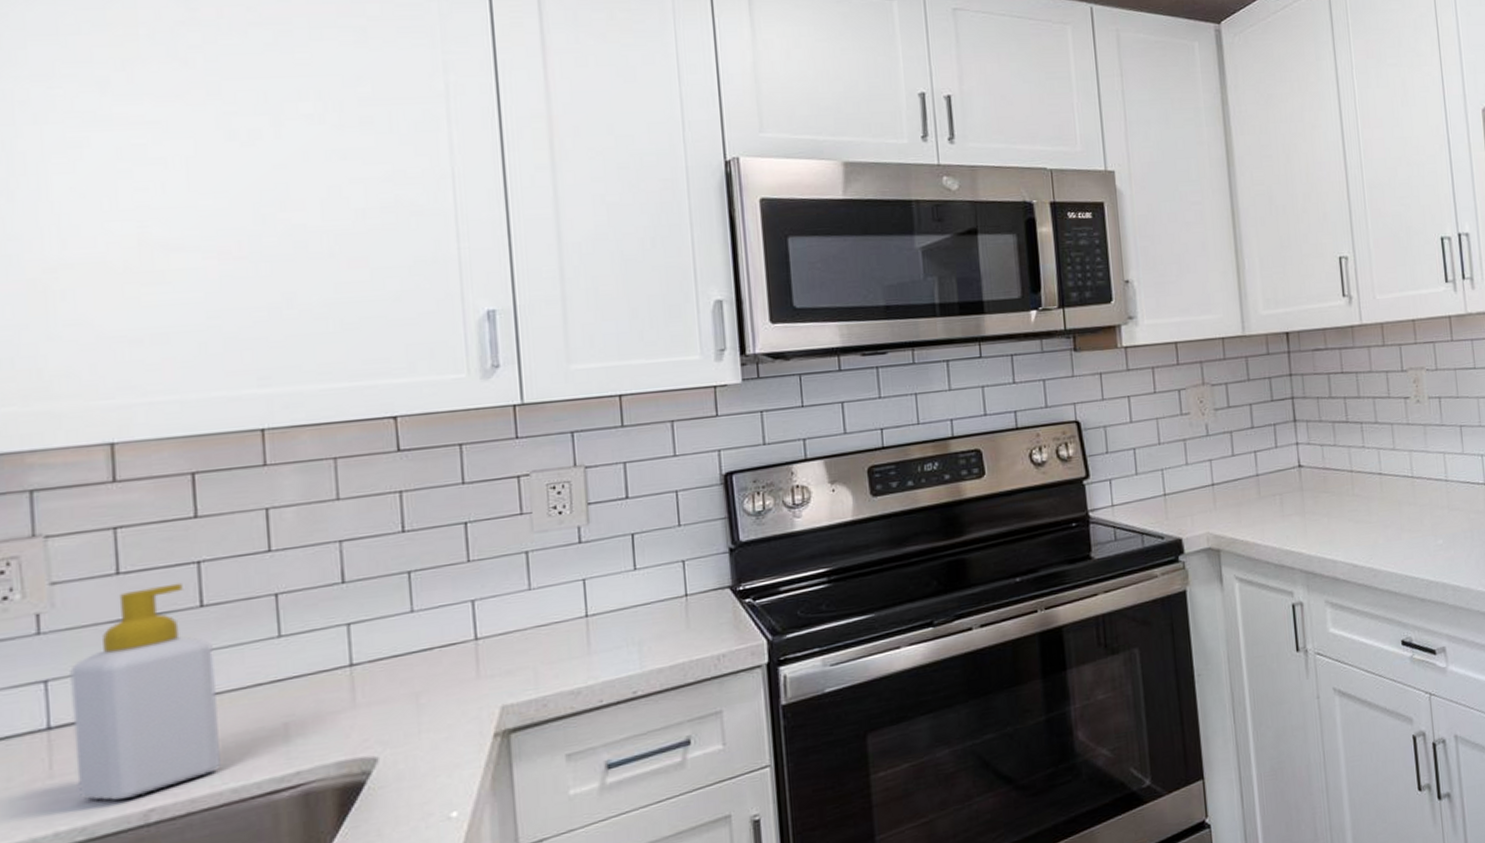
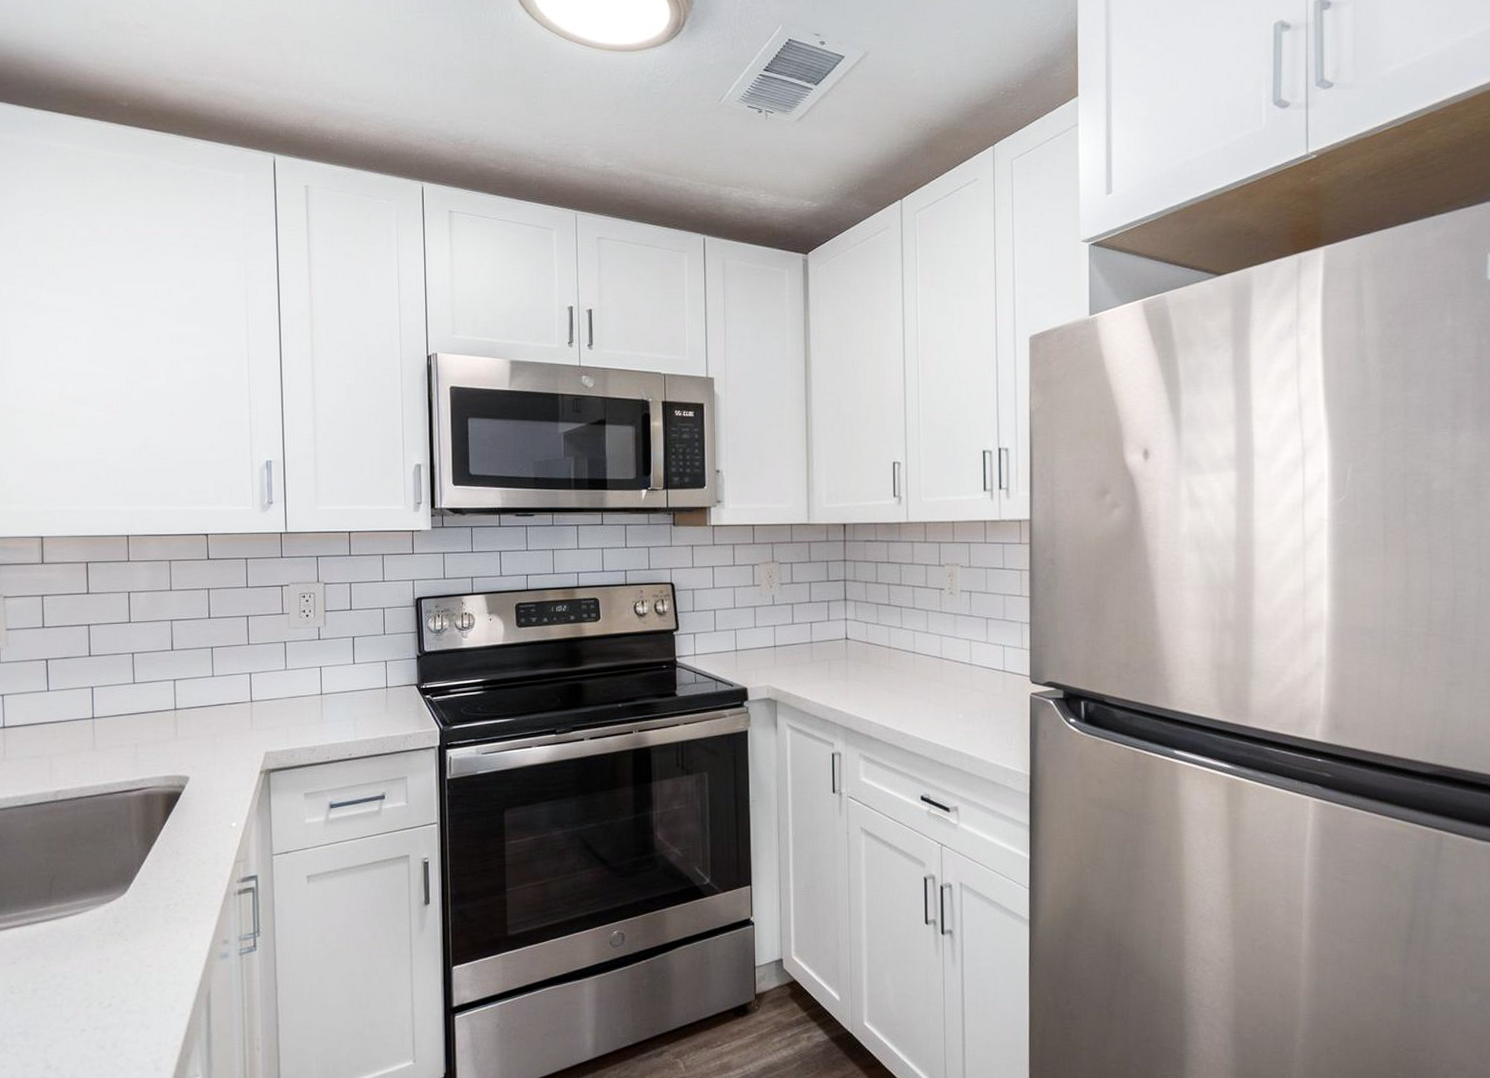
soap bottle: present [70,582,221,801] -> none [16,638,98,781]

